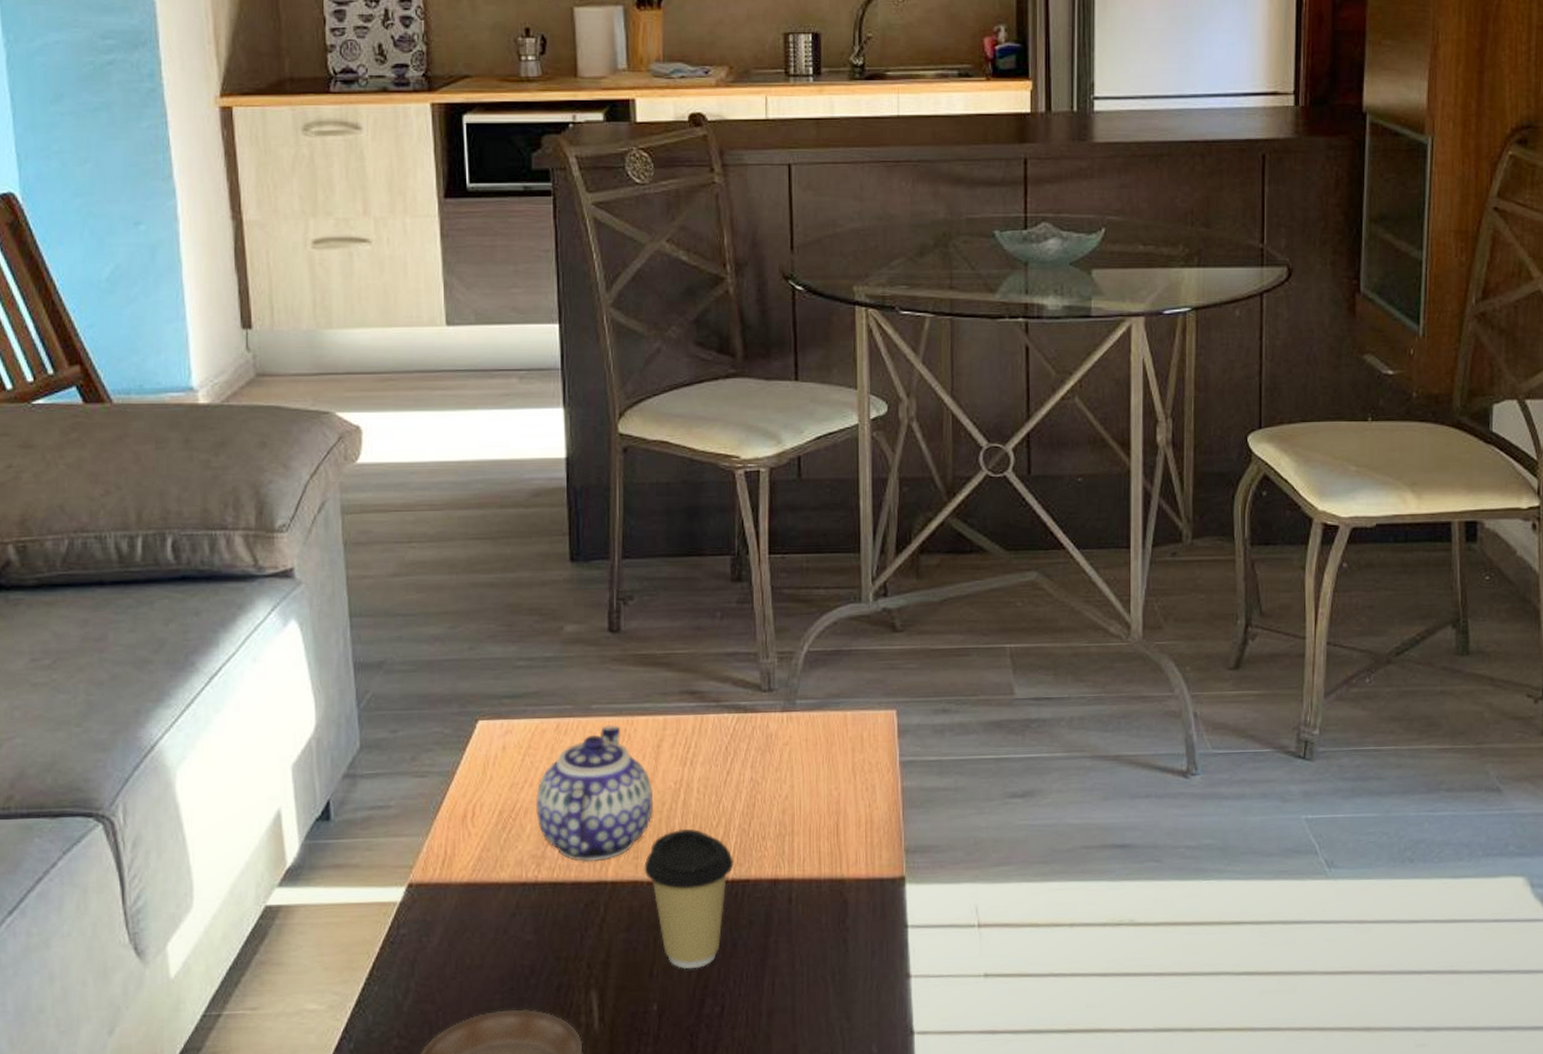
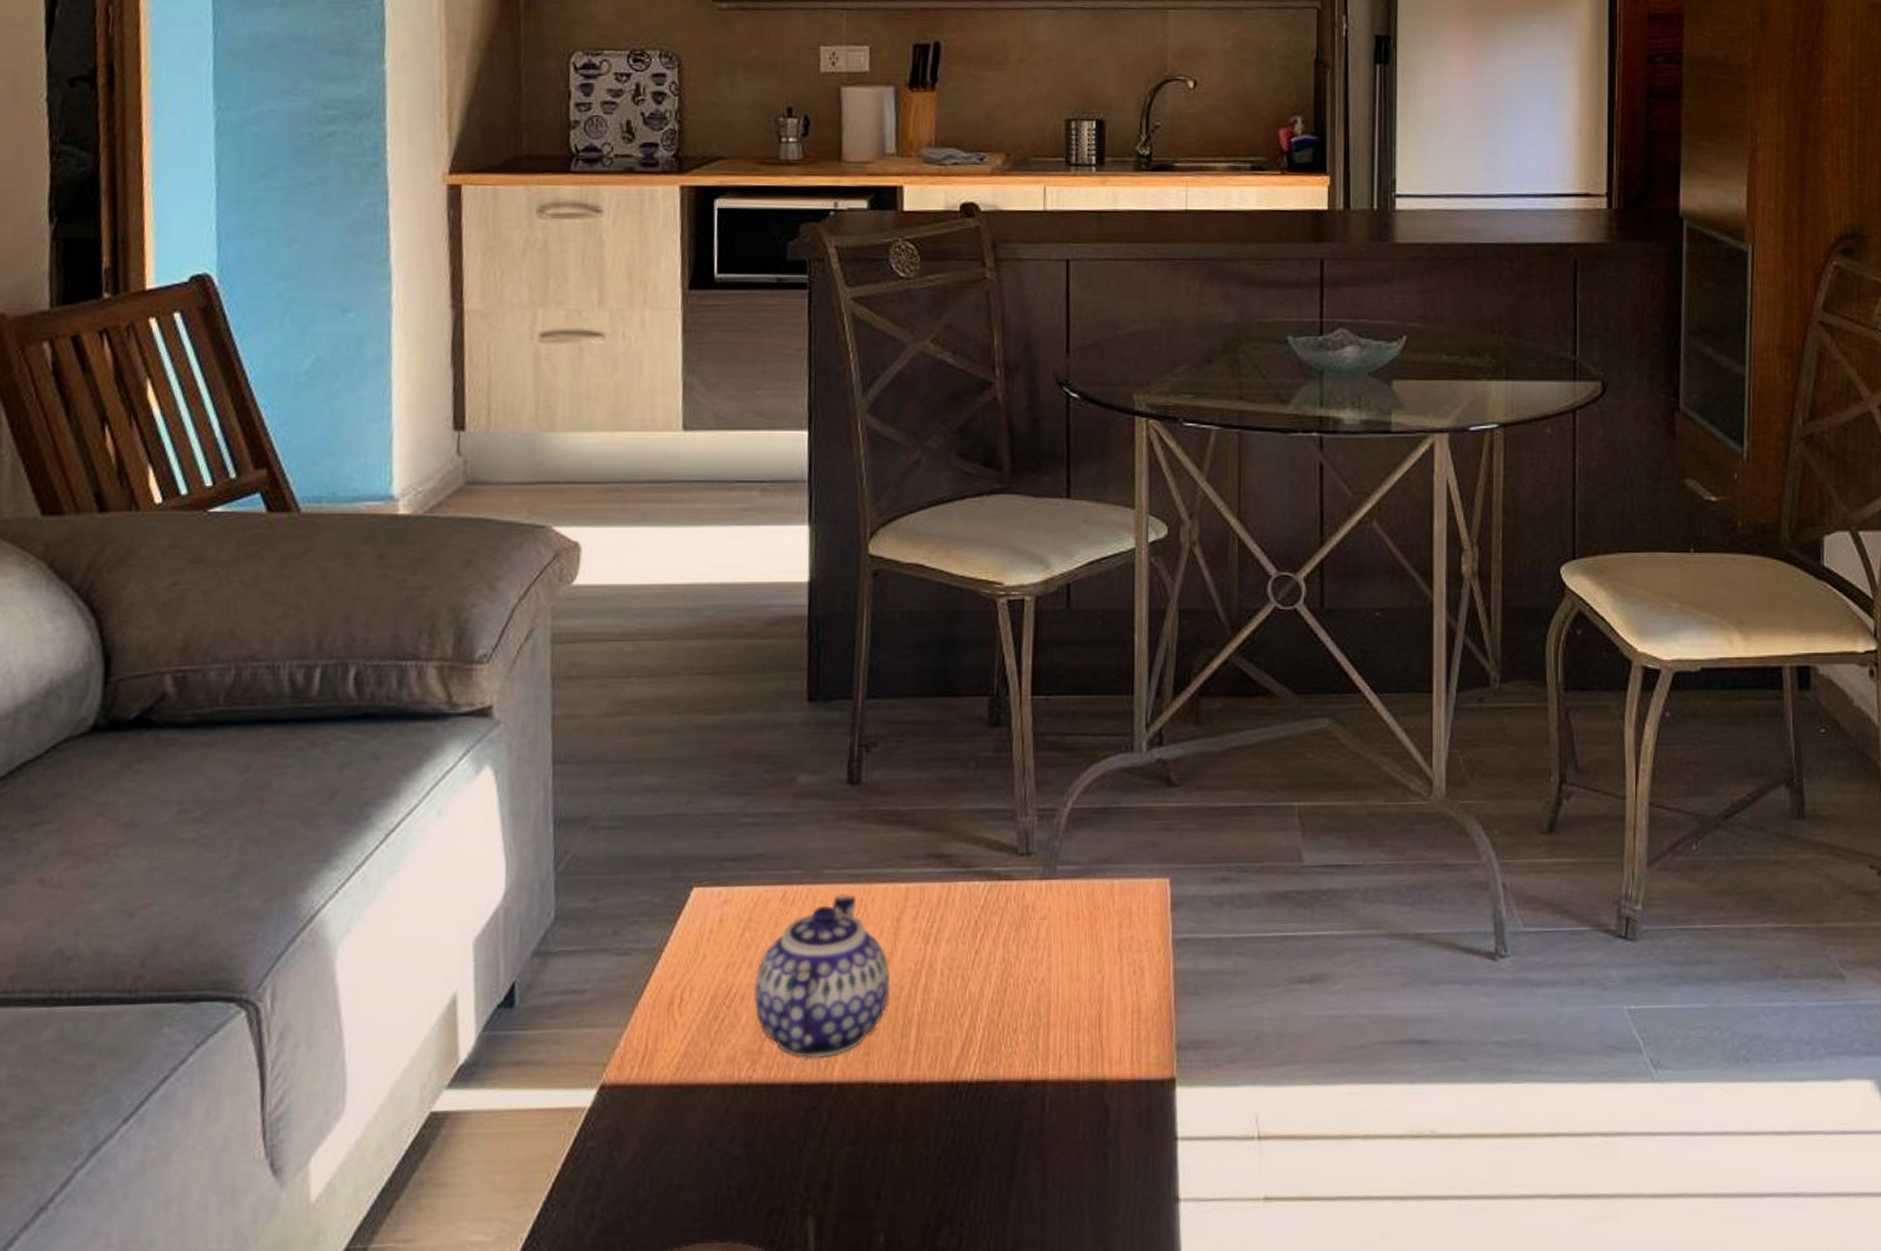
coffee cup: present [644,829,734,970] -> none [875,1020,980,1192]

